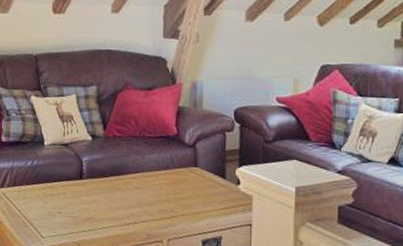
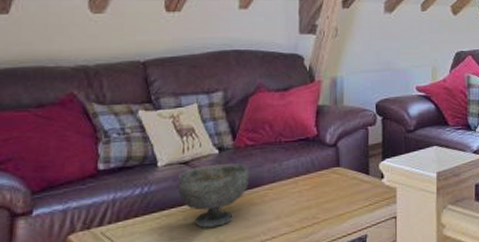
decorative bowl: none [59,149,116,204] -> present [178,163,249,228]

